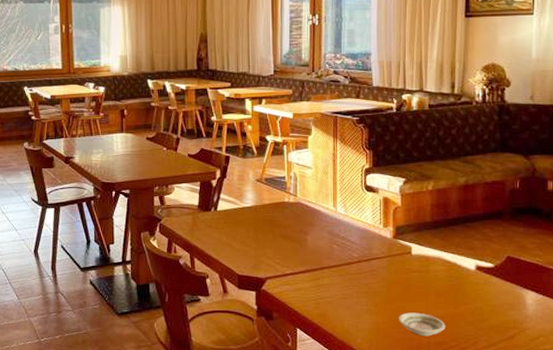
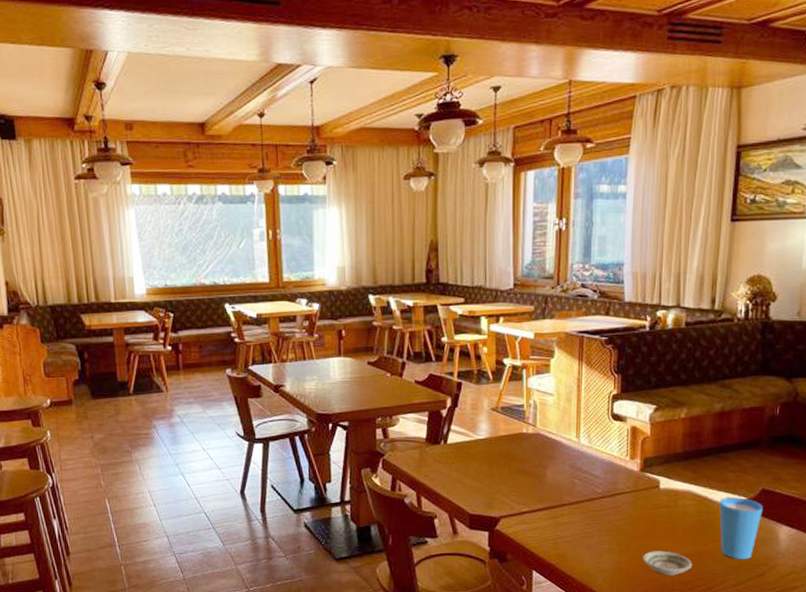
cup: none [467,264,509,322] -> present [719,497,763,559]

